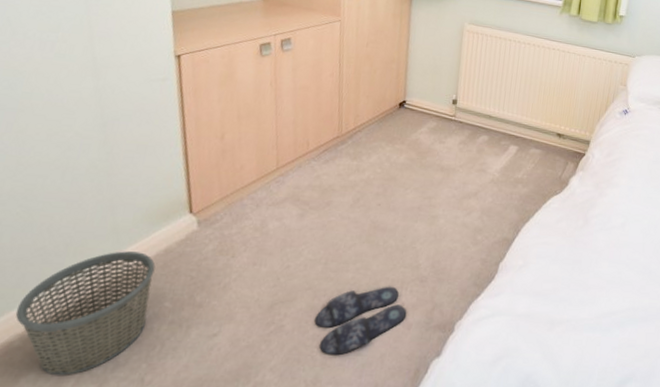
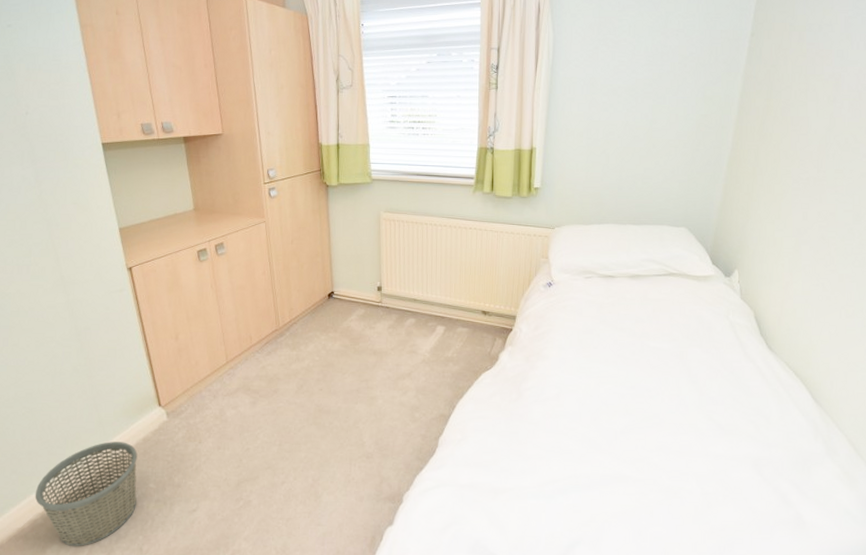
slippers: present [314,286,407,356] -> none [277,463,358,526]

